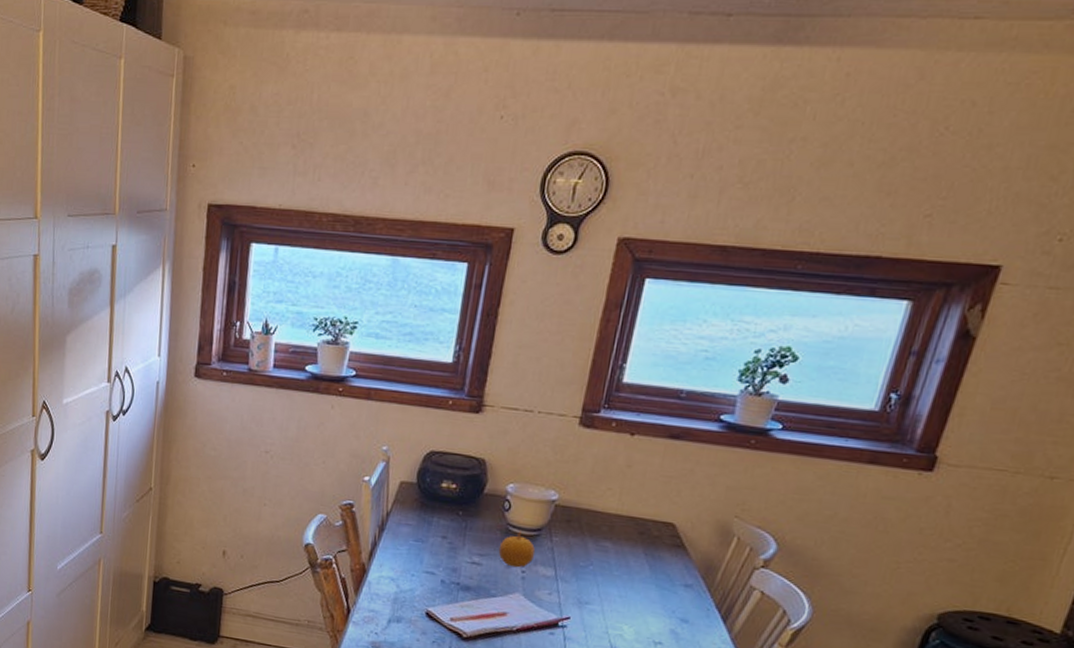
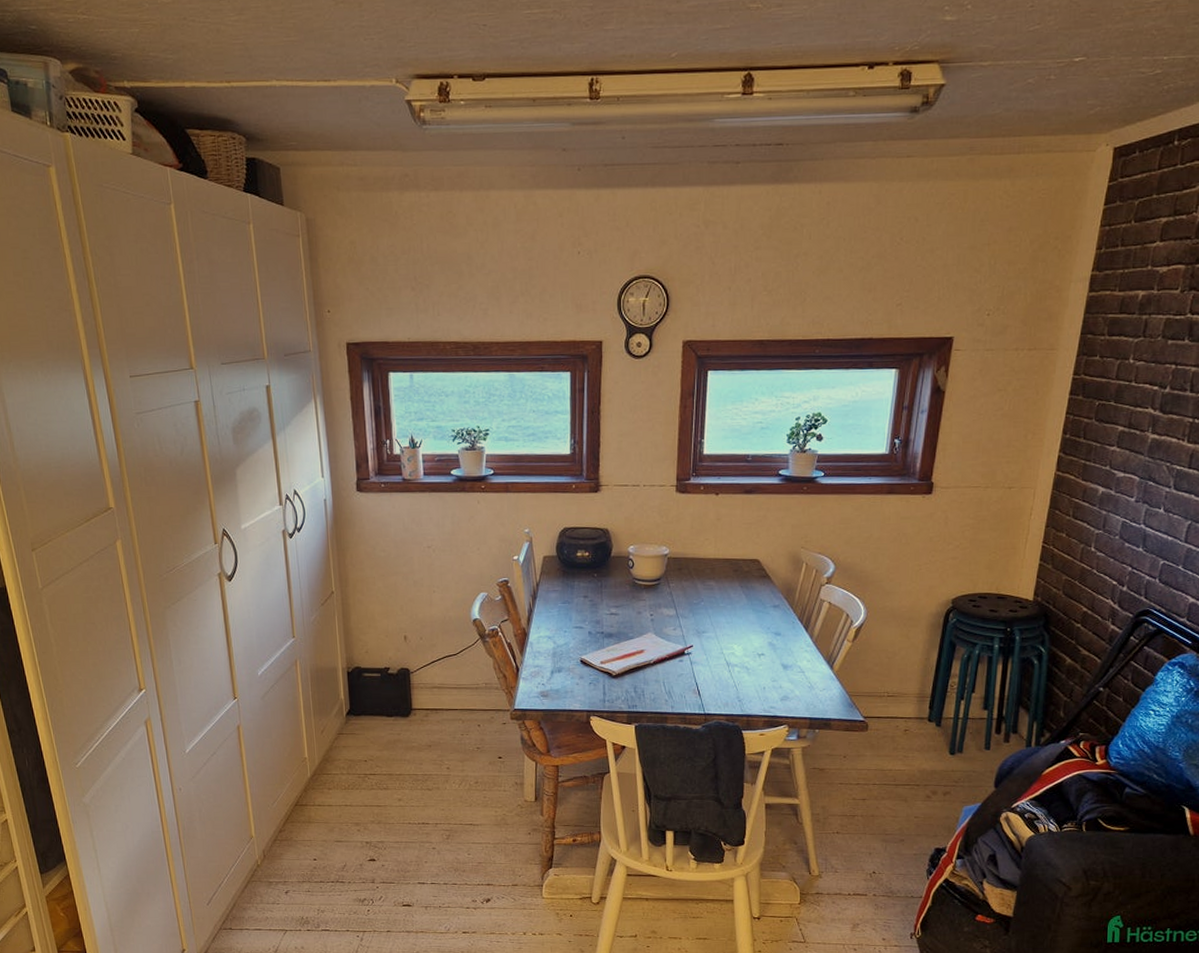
fruit: present [498,530,536,568] -> none [629,581,659,613]

